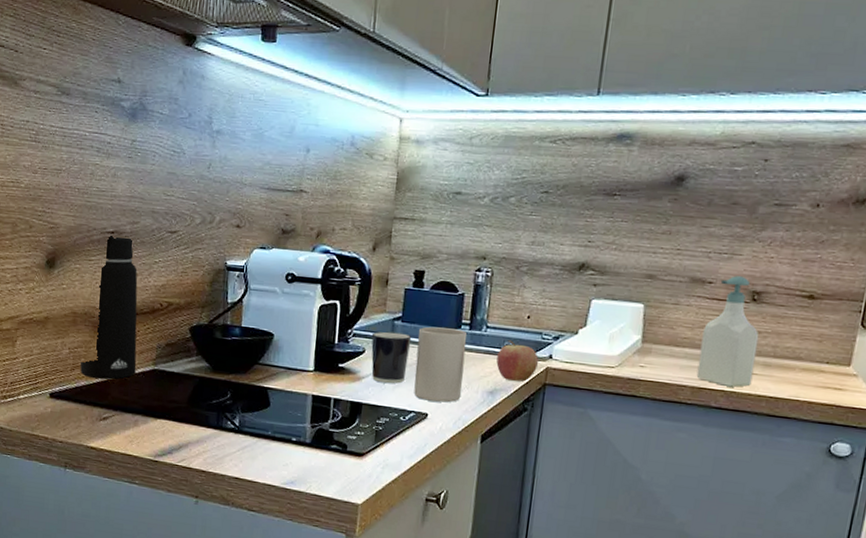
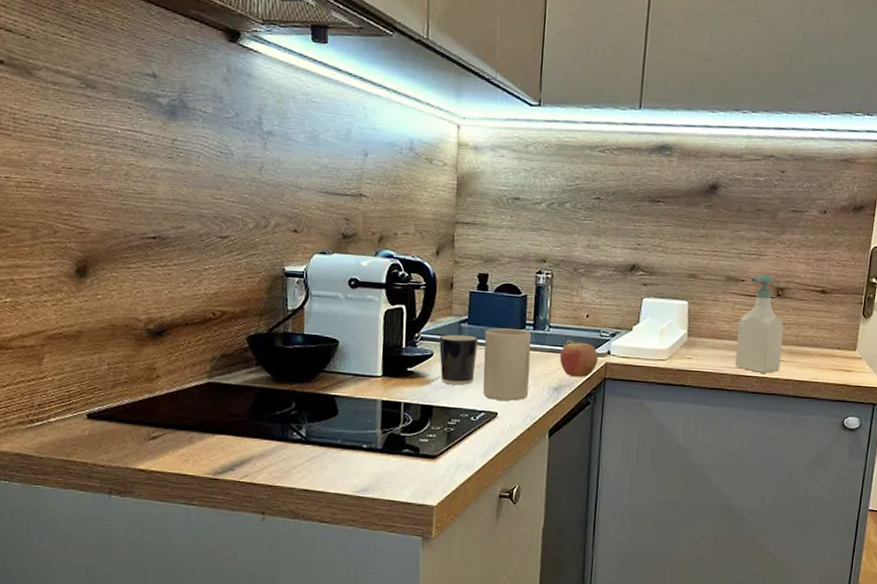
water bottle: present [80,233,138,380] -> none [122,239,189,397]

